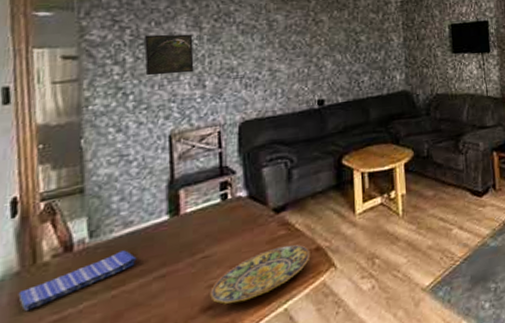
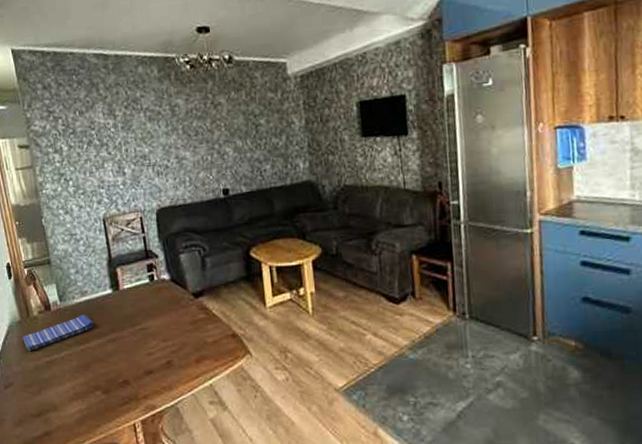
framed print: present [144,34,194,76] -> none [72,122,114,163]
plate: present [210,244,311,304] -> none [150,328,228,372]

